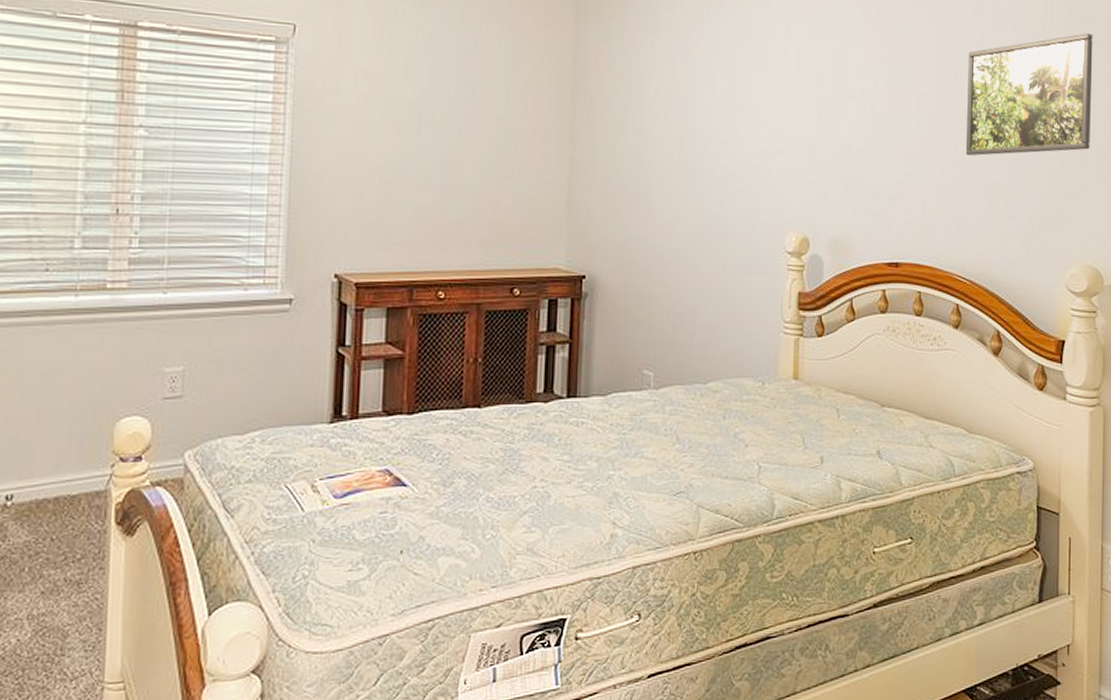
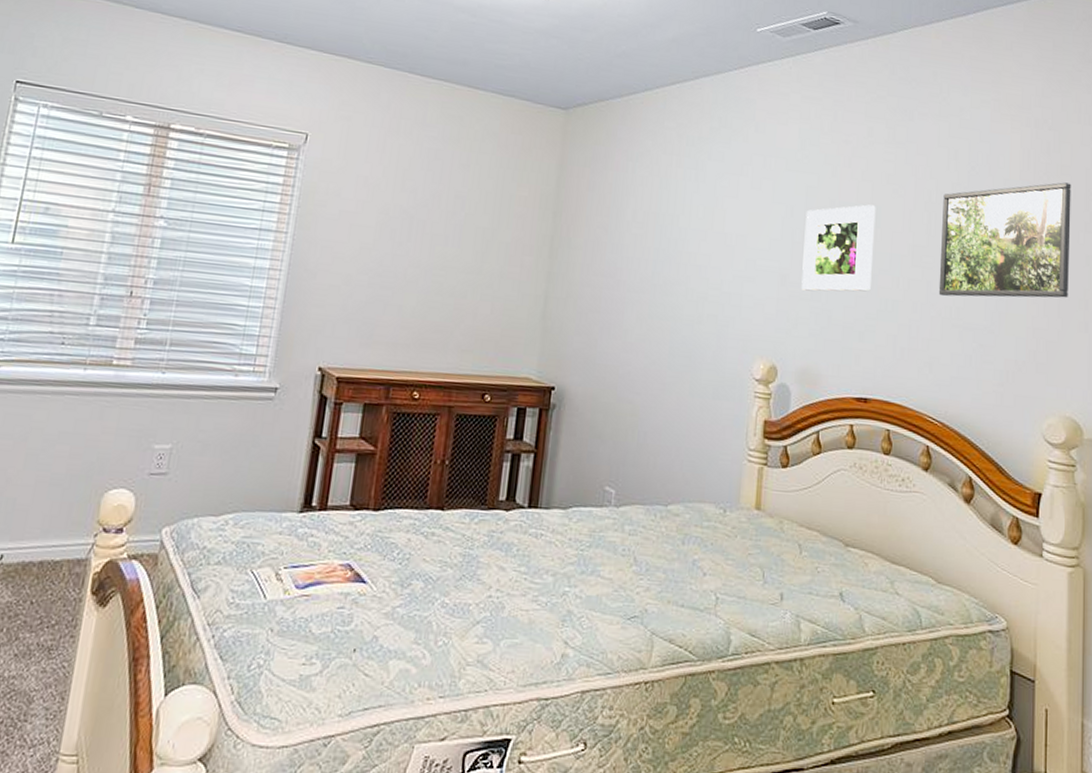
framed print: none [830,67,902,160] -> present [801,204,876,292]

